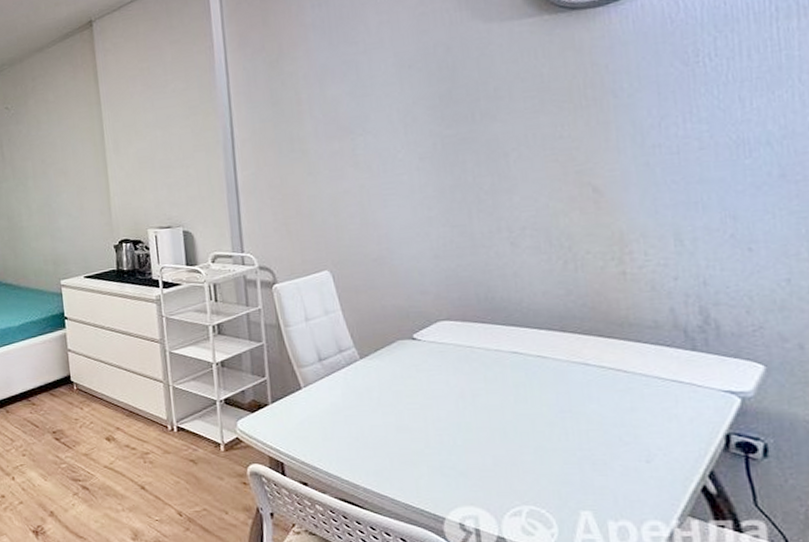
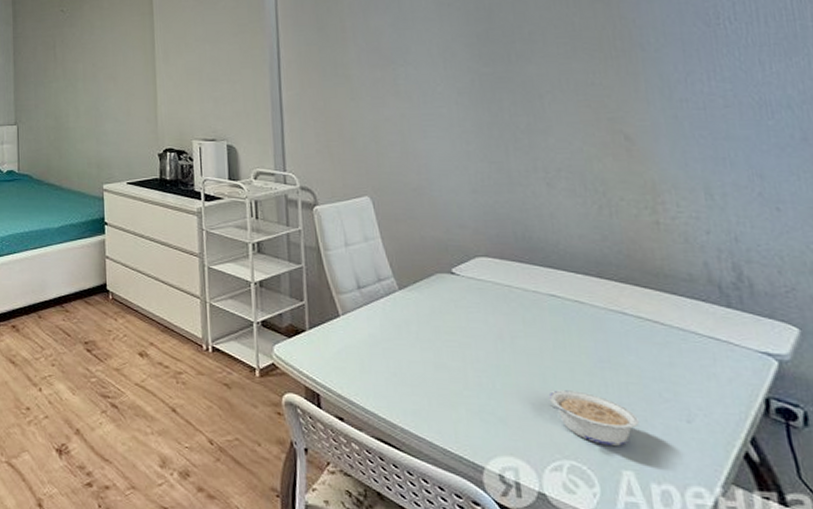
legume: none [508,441,598,489] -> present [548,390,639,446]

